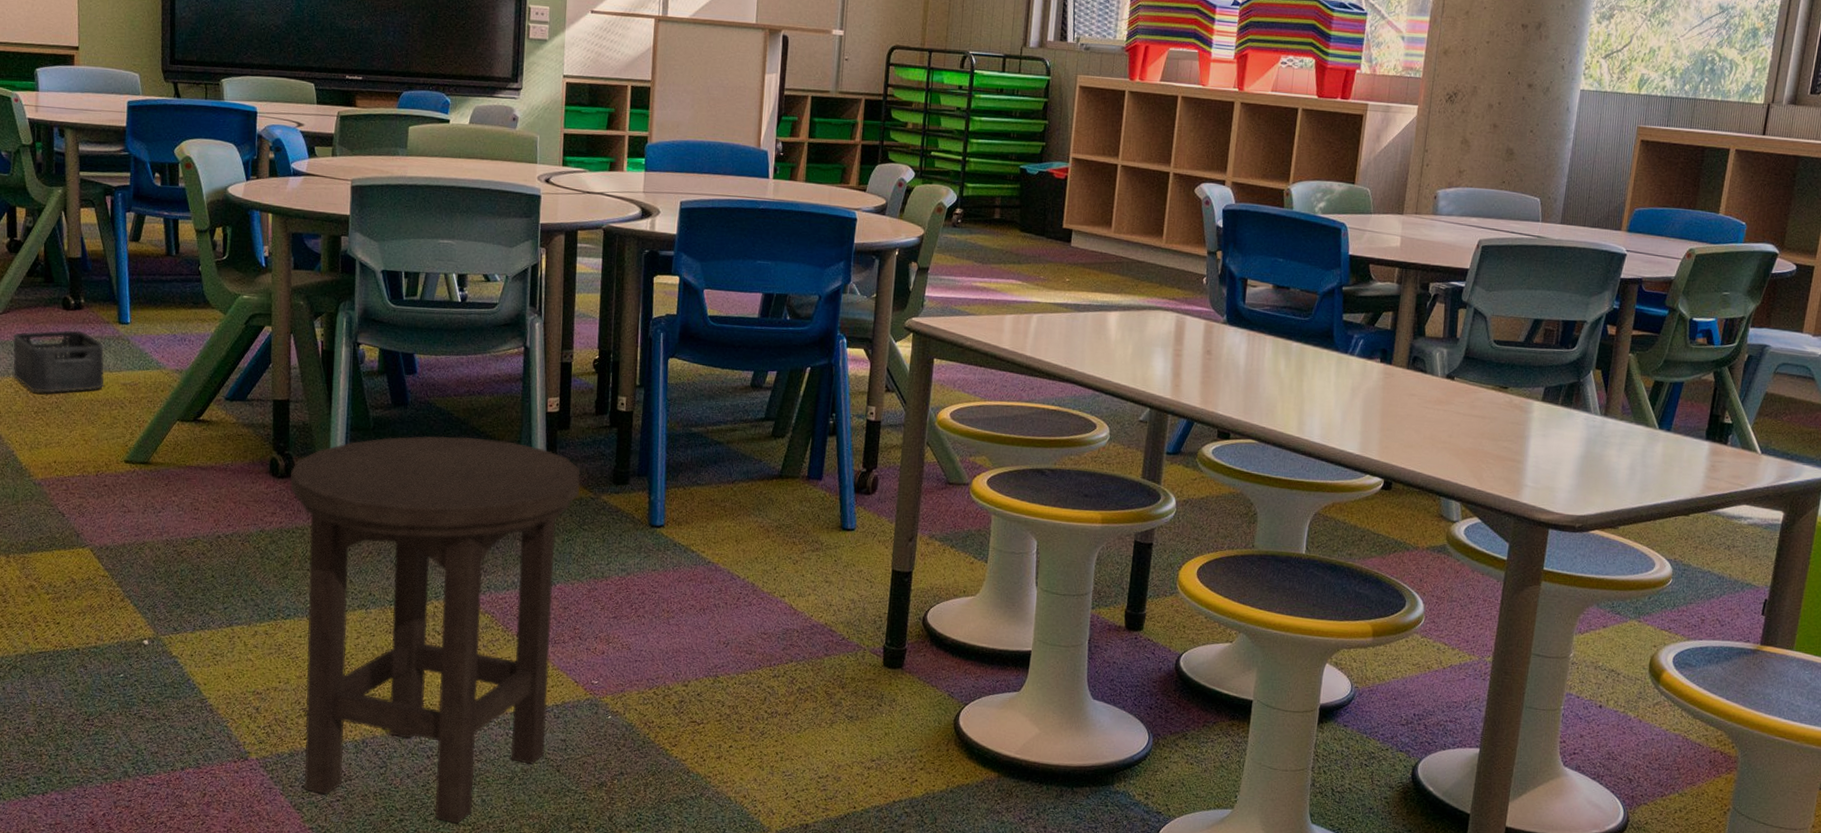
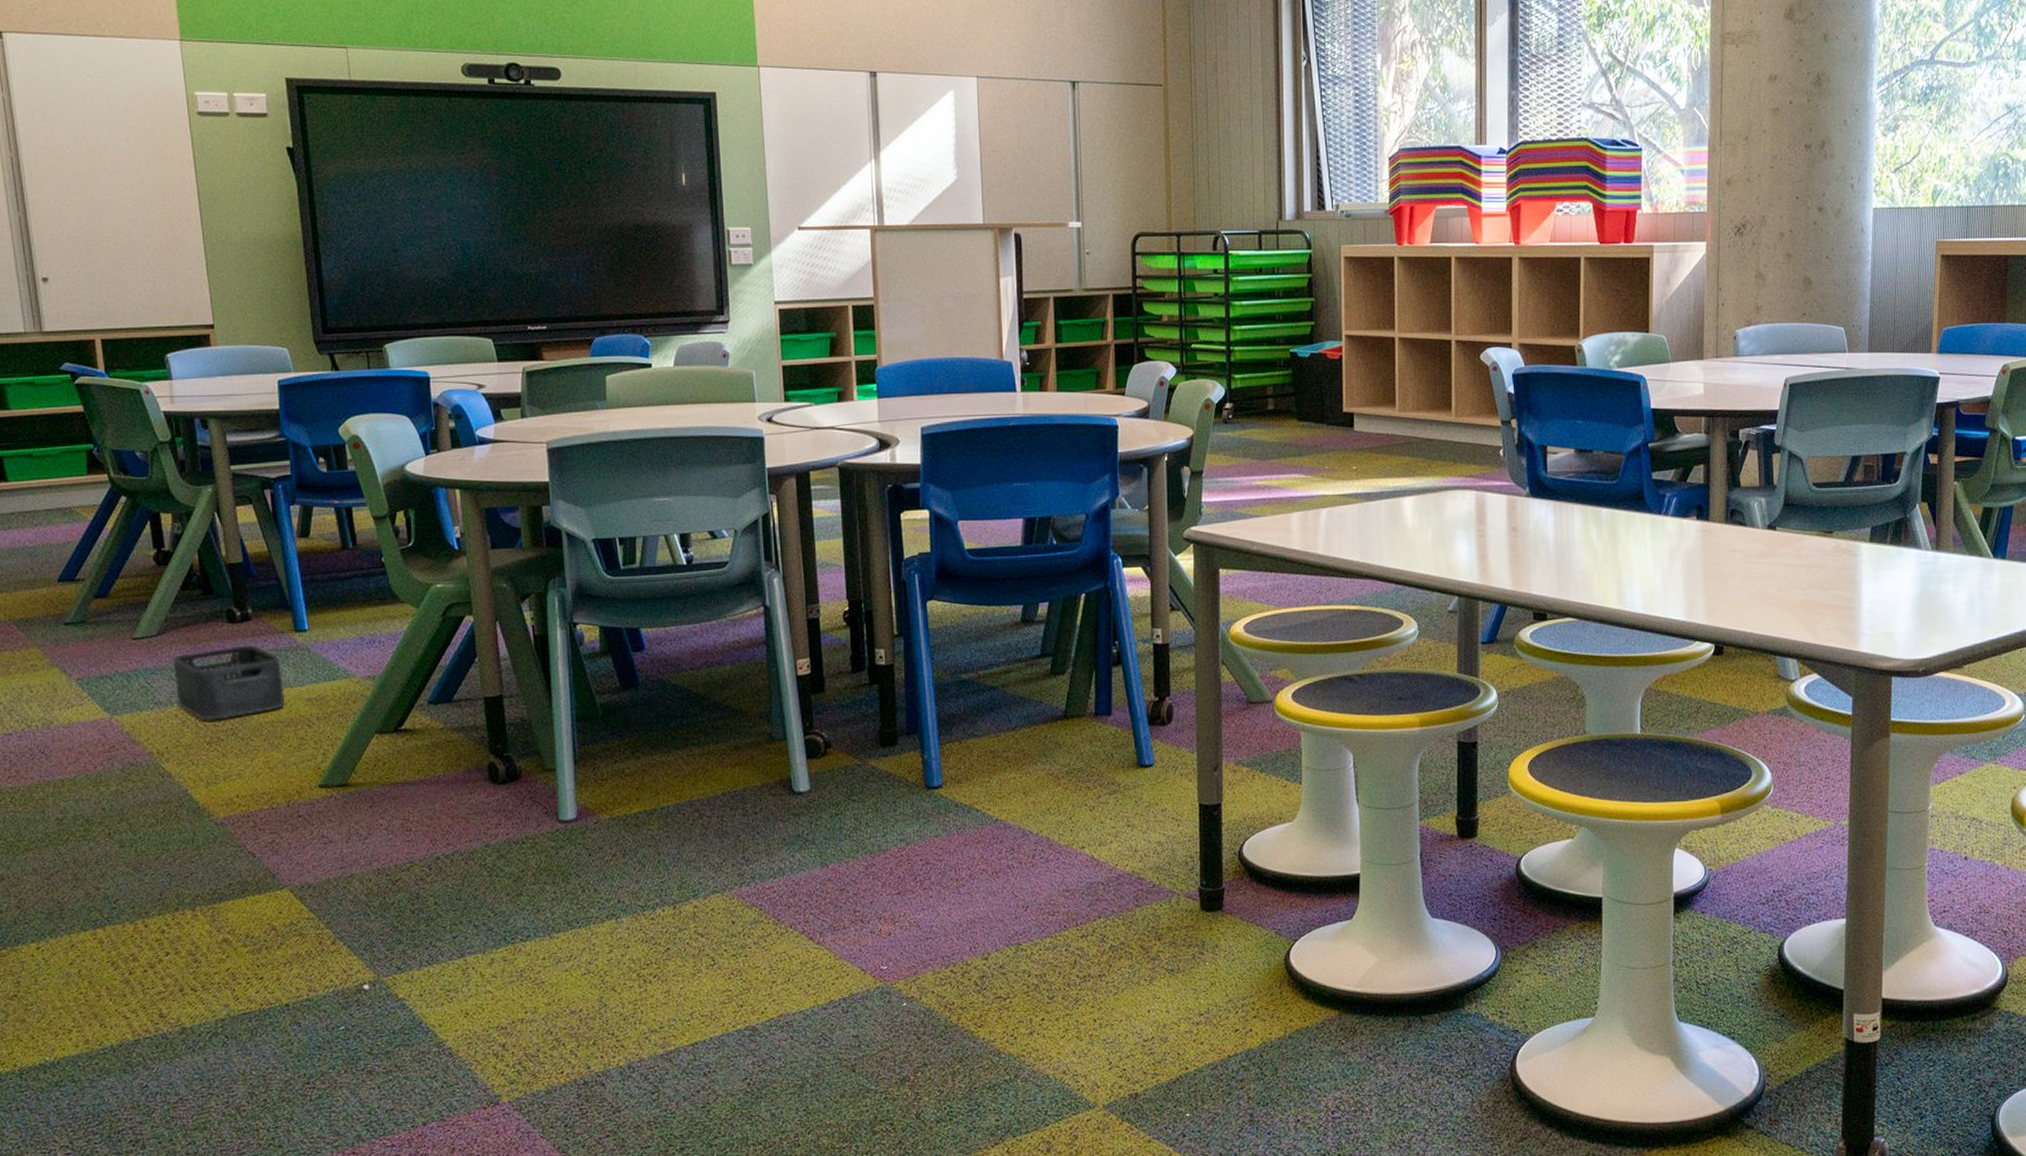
stool: present [290,436,581,824] -> none [513,712,844,1145]

